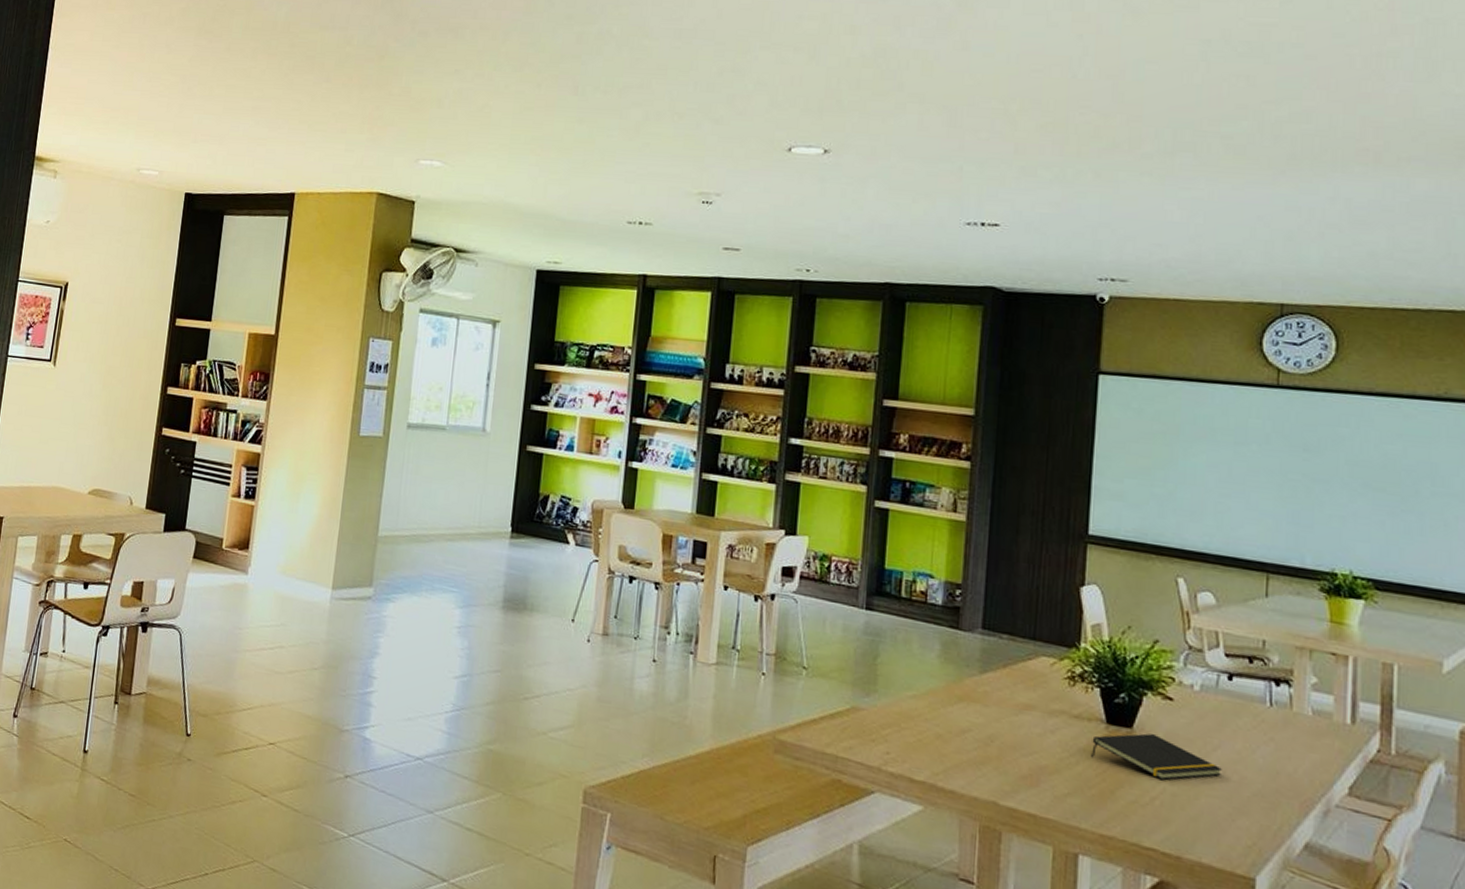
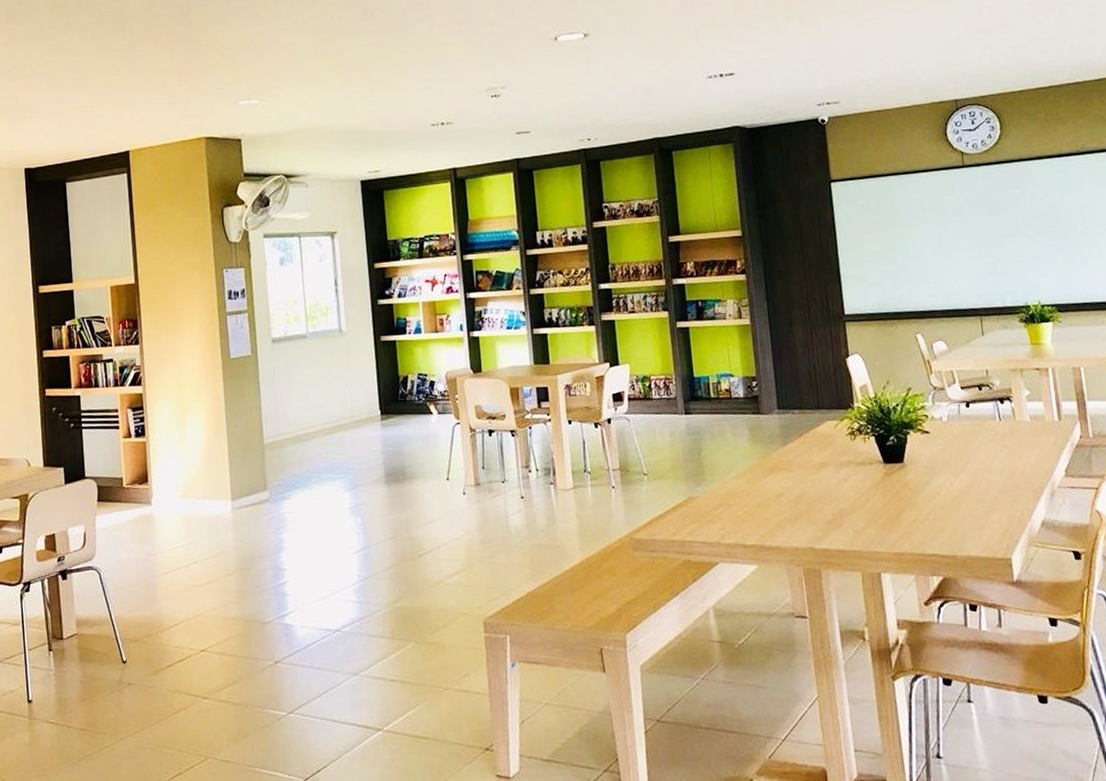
notepad: present [1091,733,1223,780] -> none [875,462,975,498]

